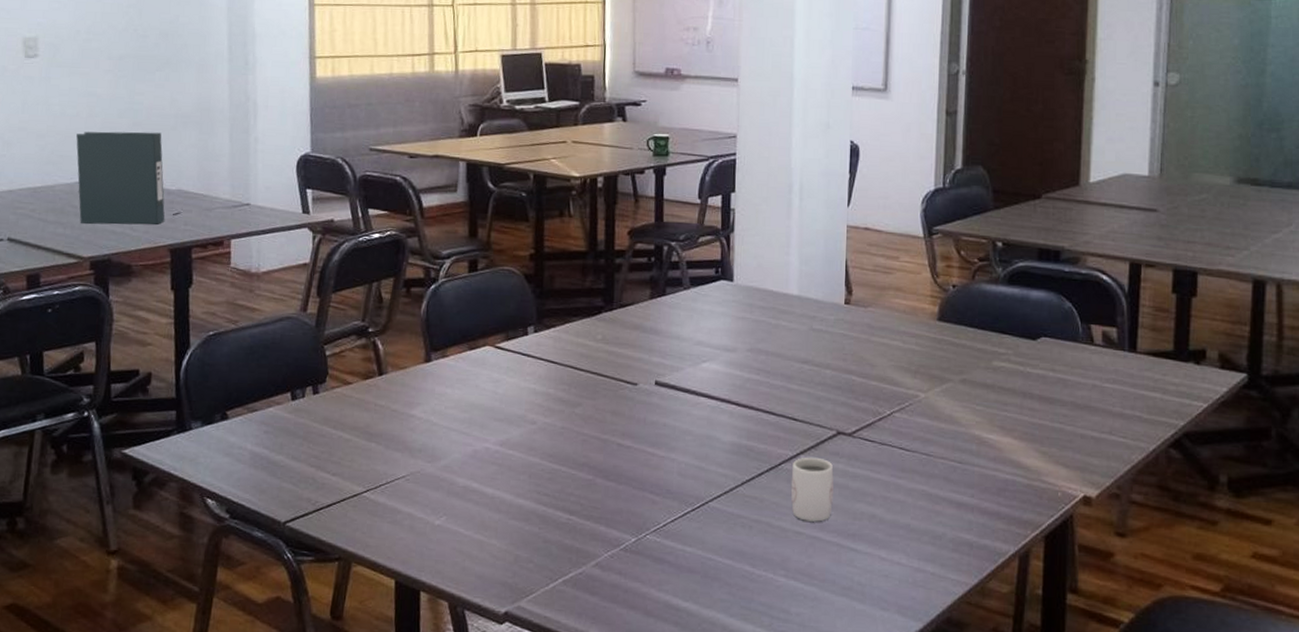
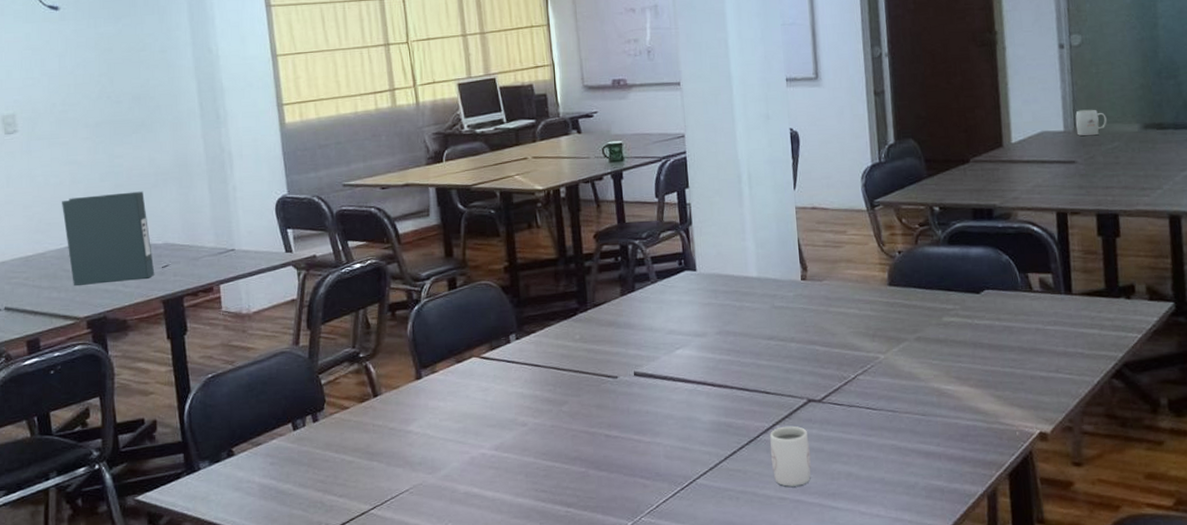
mug: none [1162,155,1197,185] -> present [1075,109,1107,137]

